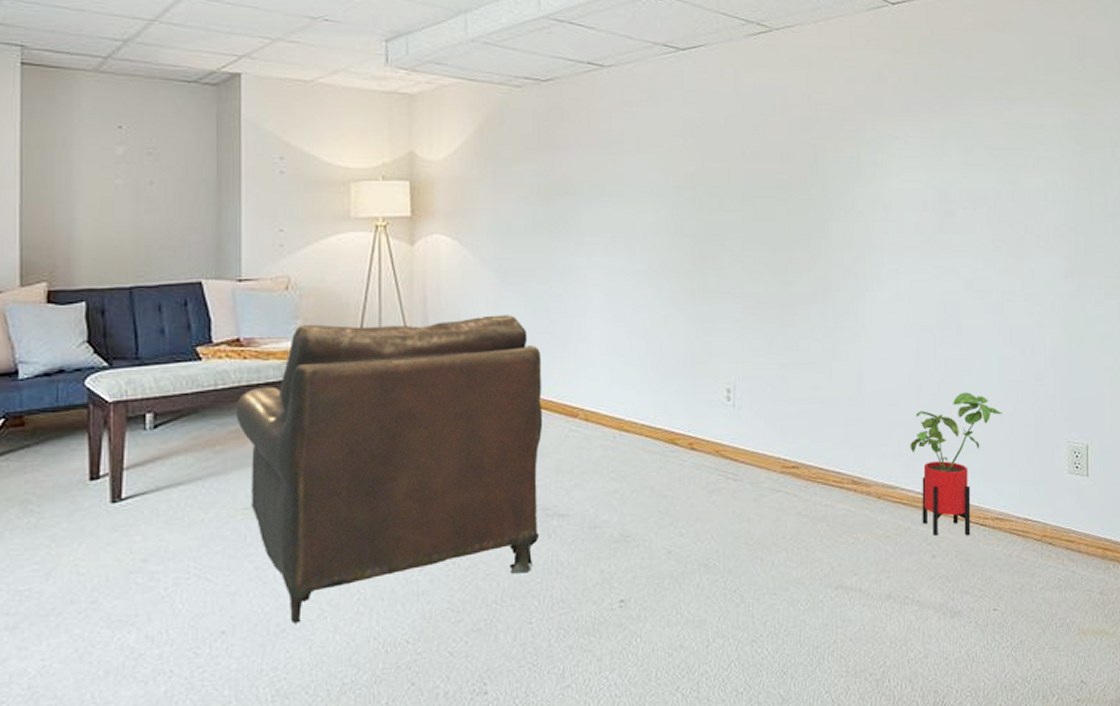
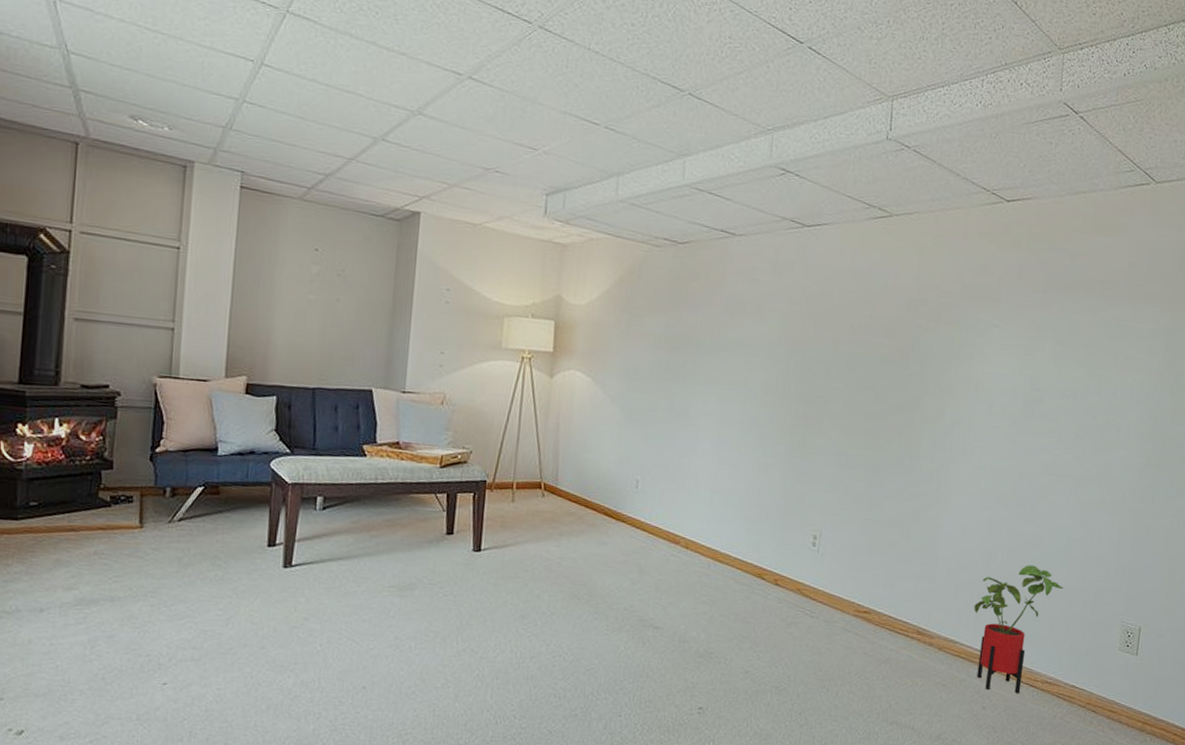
leather: present [236,315,543,624] -> none [390,436,653,689]

